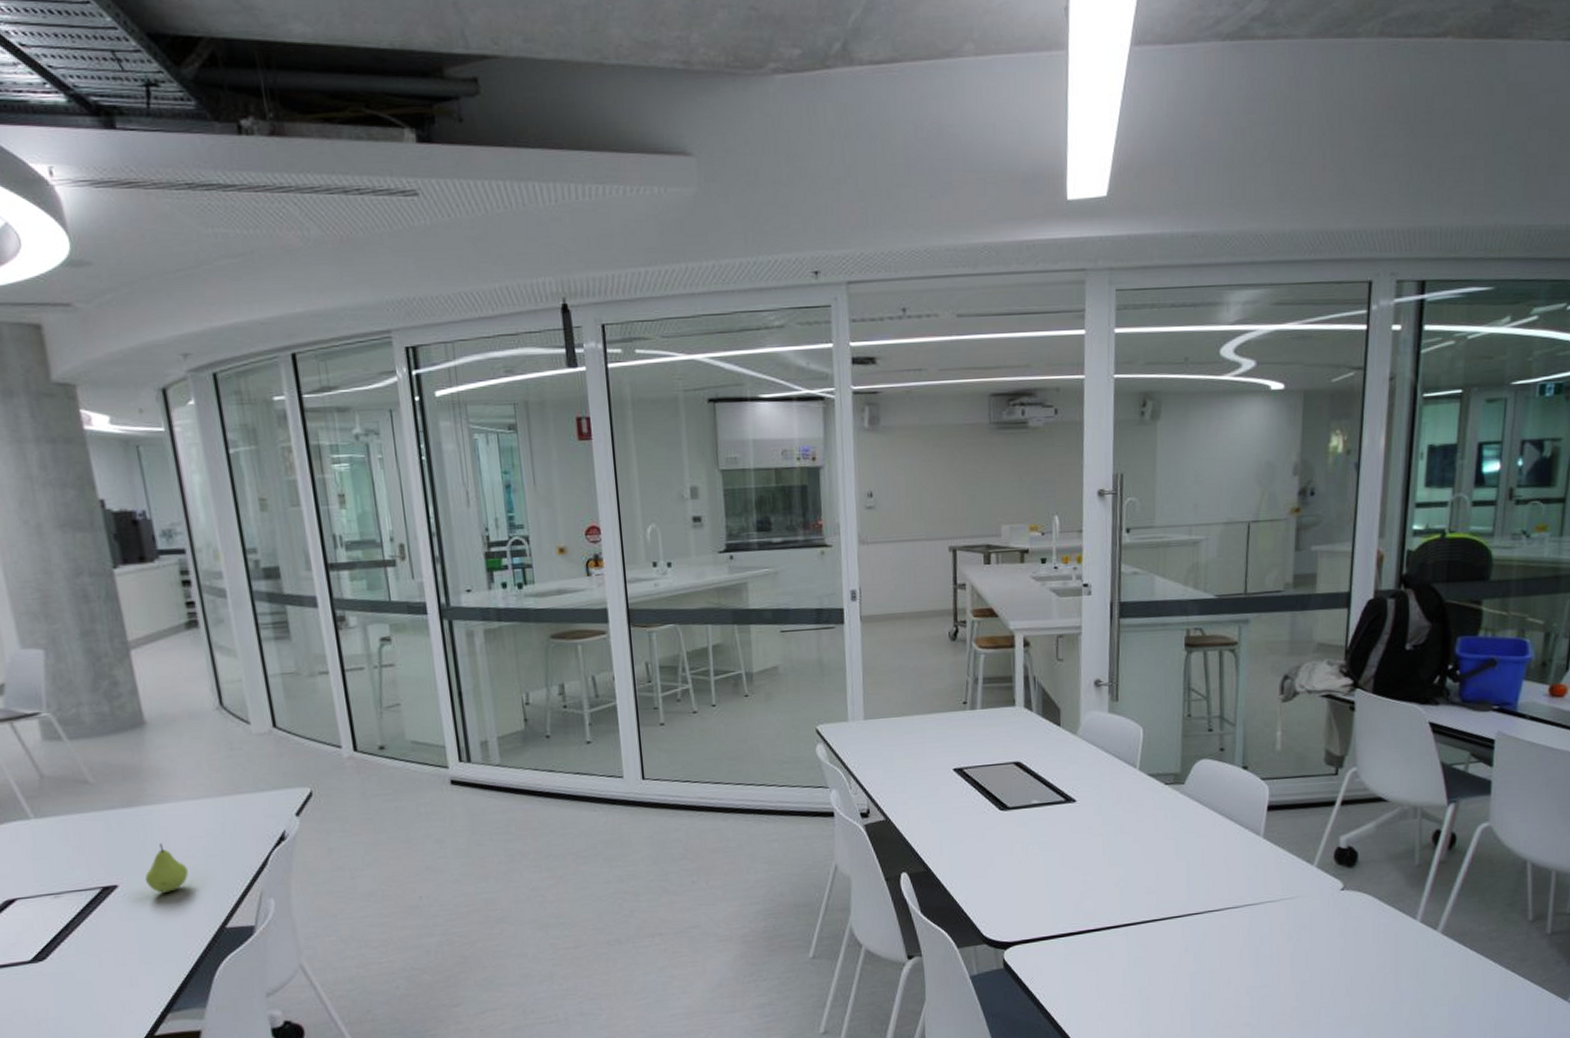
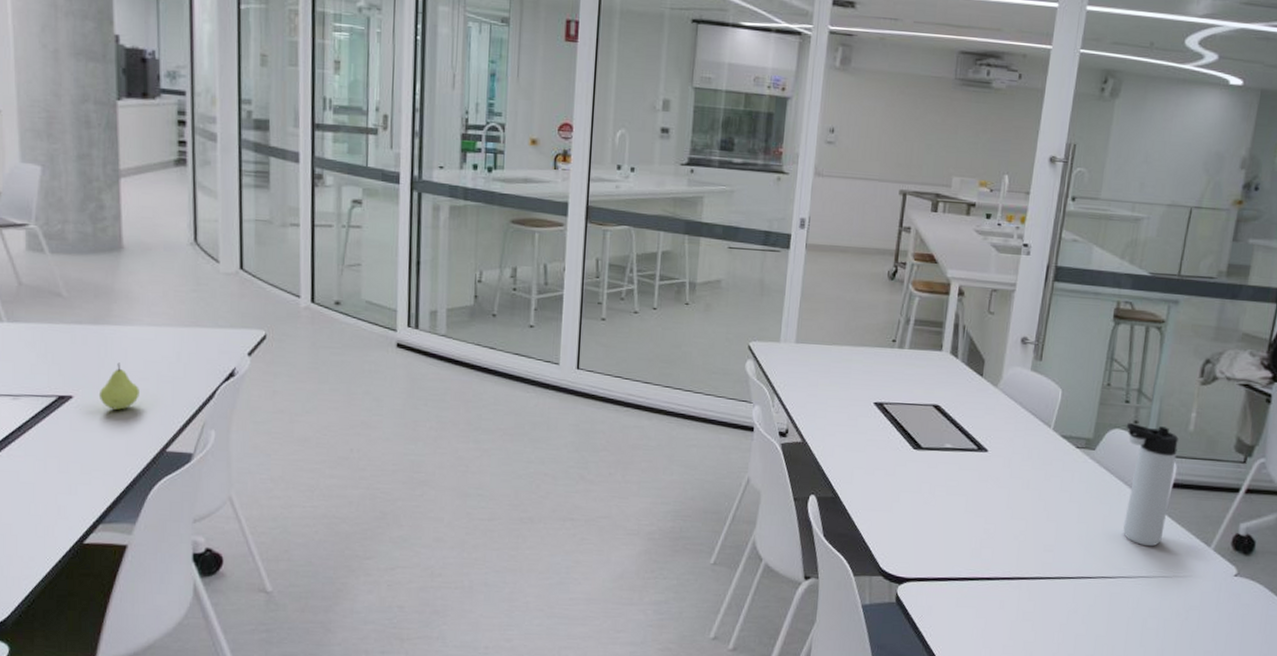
thermos bottle: none [1212,750,1267,874] -> present [1123,423,1179,547]

